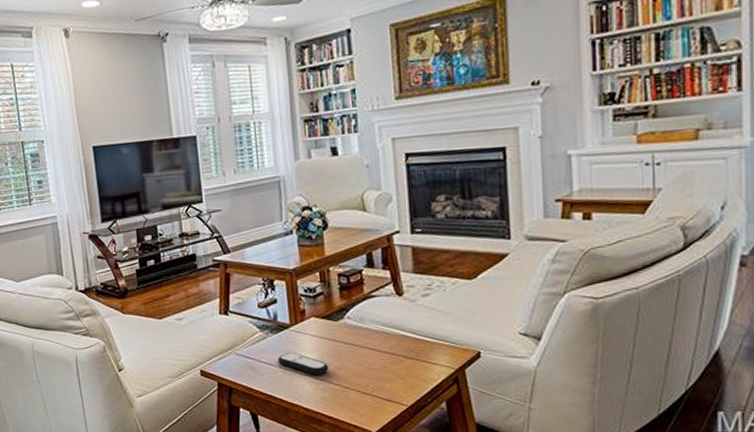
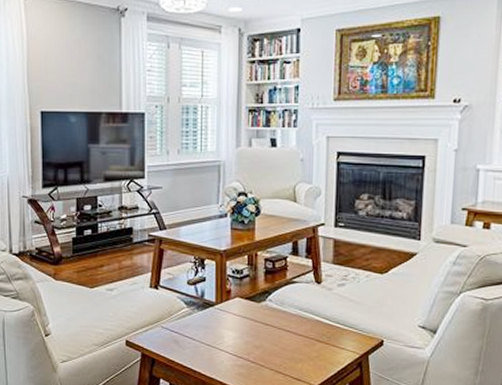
remote control: present [278,351,329,375] -> none [201,328,247,352]

